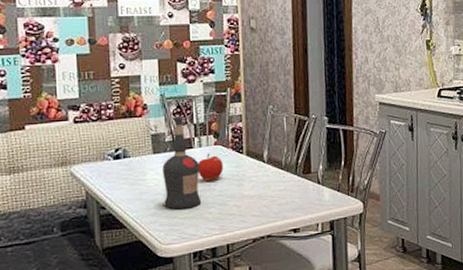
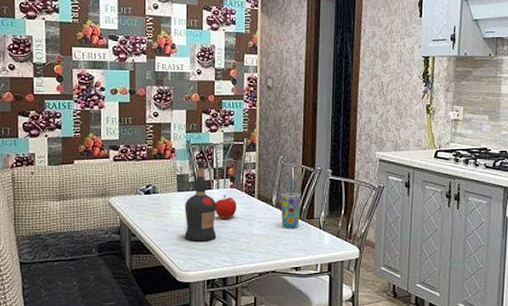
cup: none [272,129,296,186] -> present [281,178,302,228]

